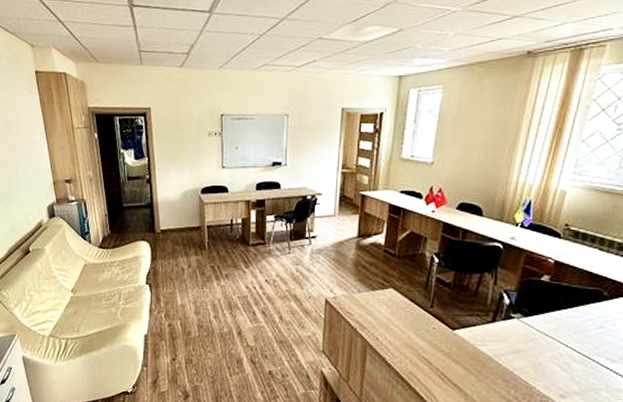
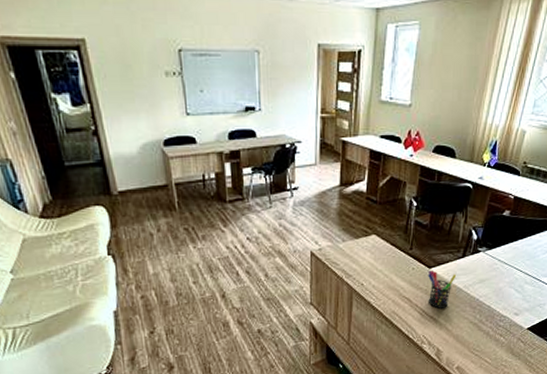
pen holder: none [451,332,485,377] -> present [428,270,457,309]

